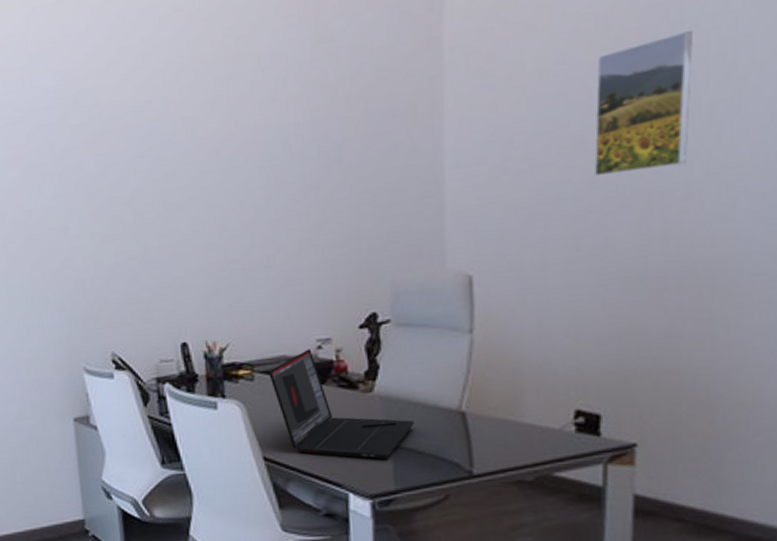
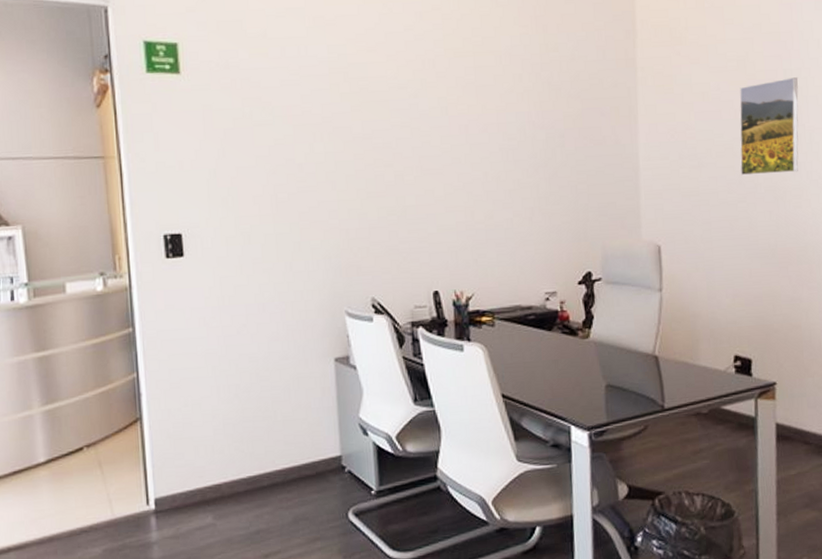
laptop: present [269,349,414,460] -> none [507,300,621,396]

